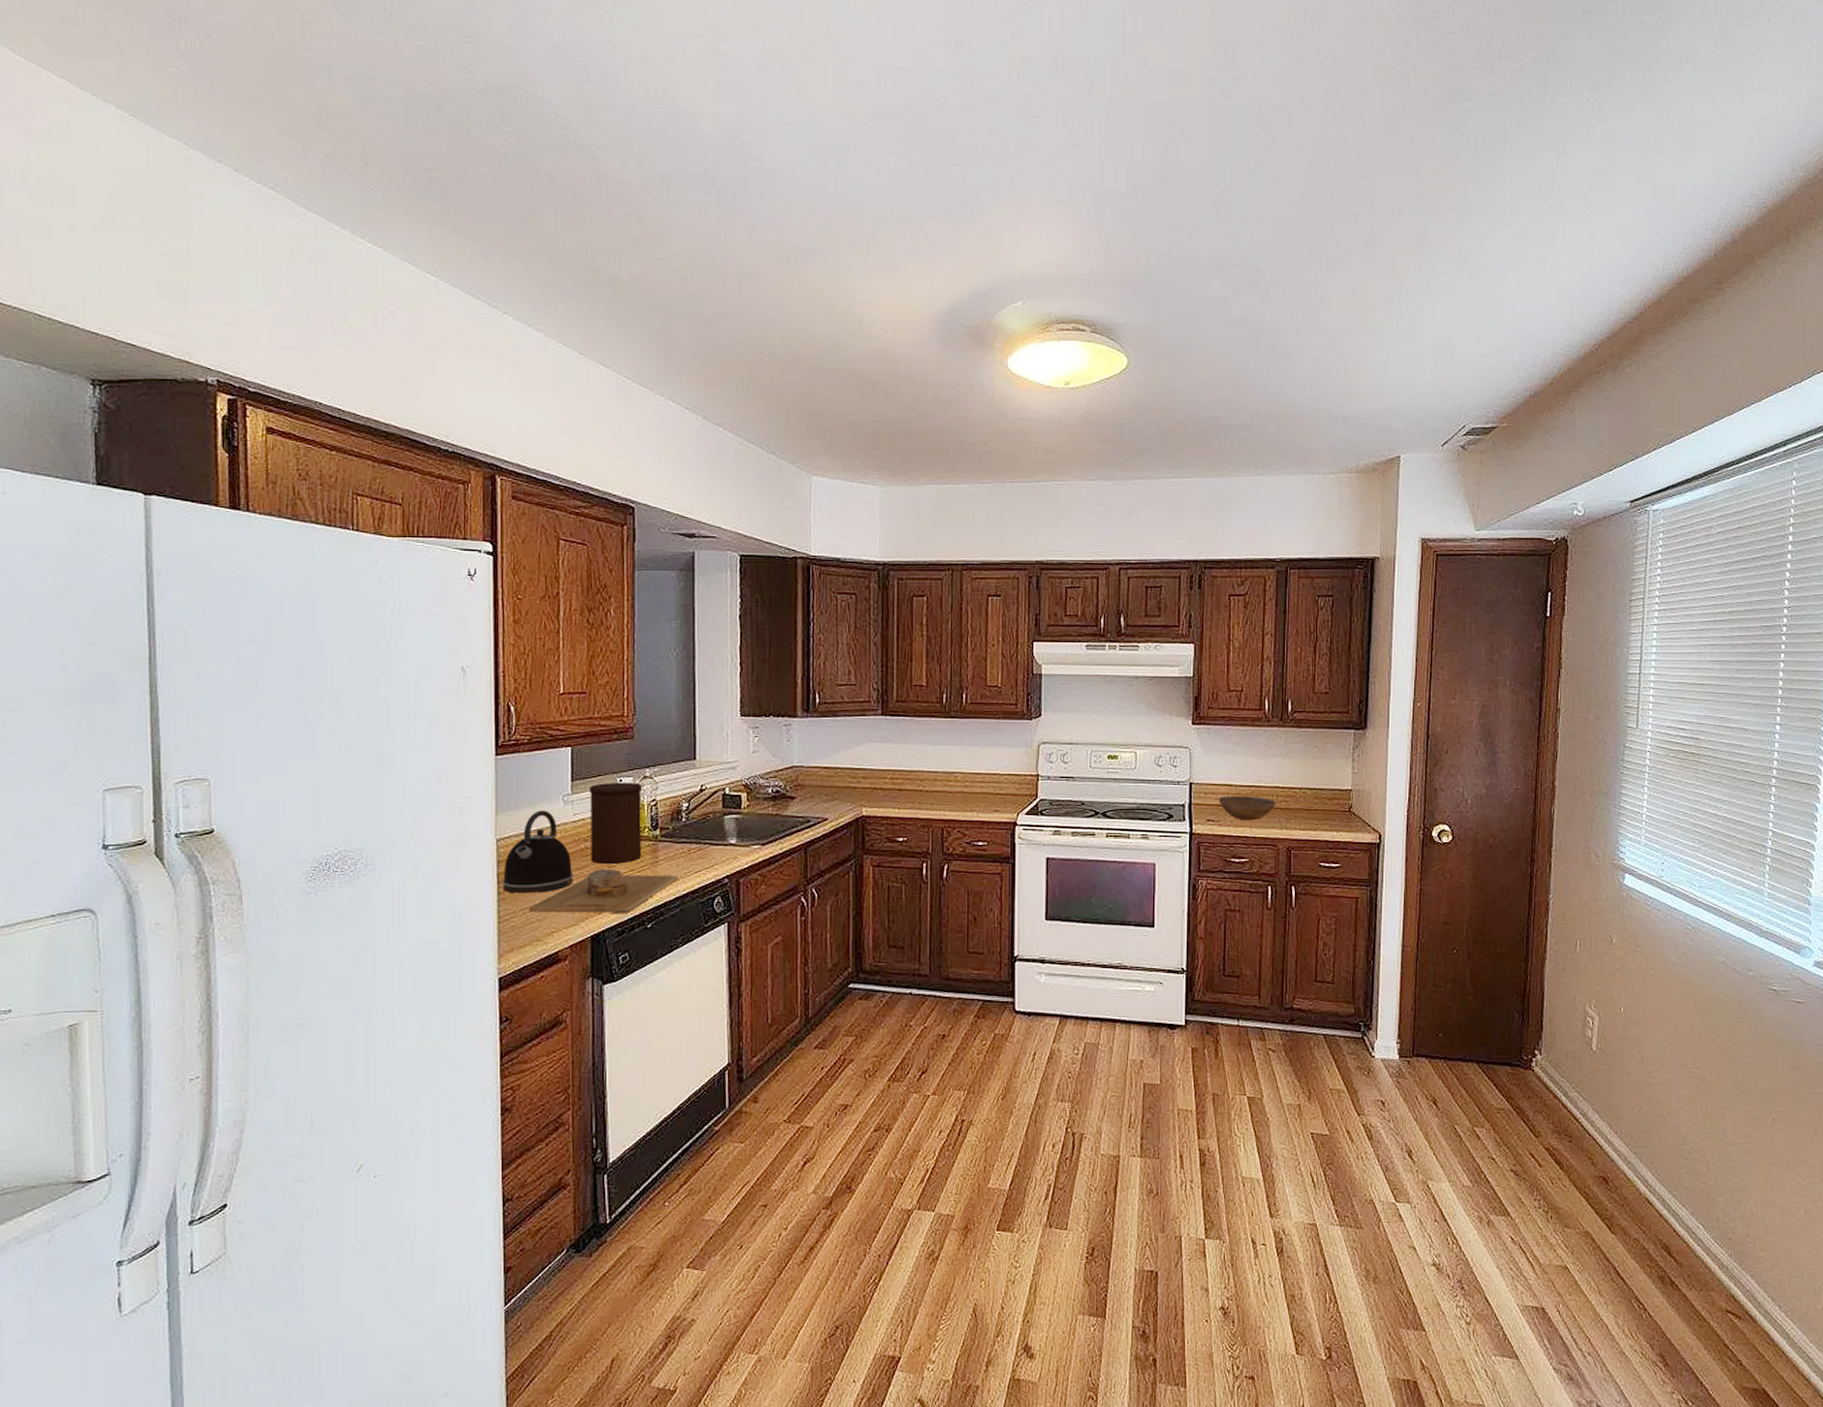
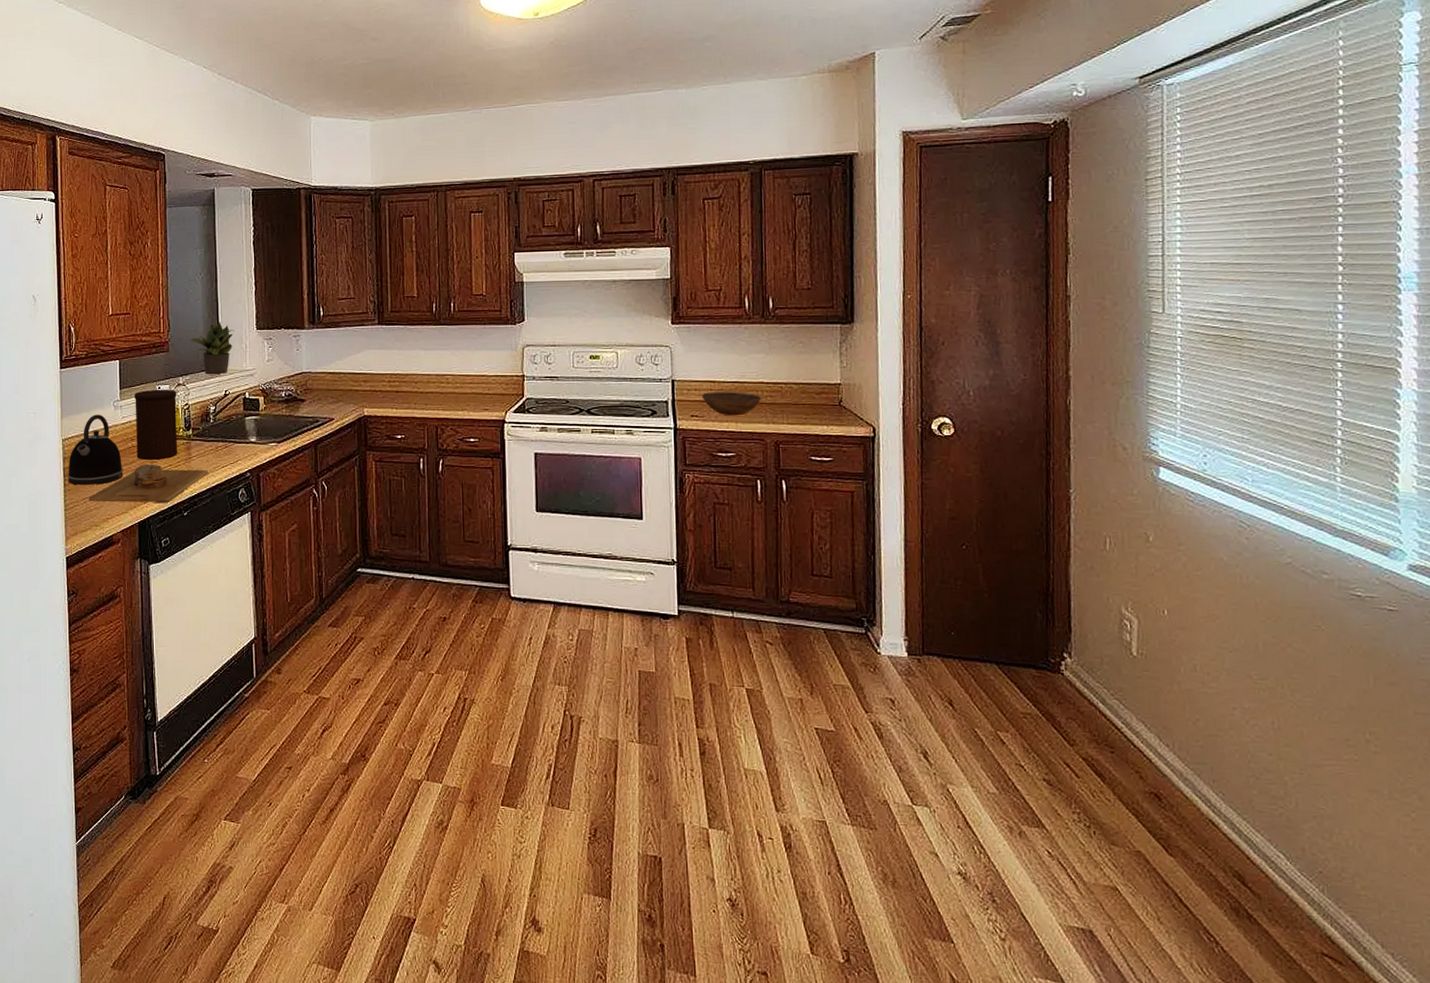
potted plant: none [660,706,714,766] -> present [190,322,235,374]

